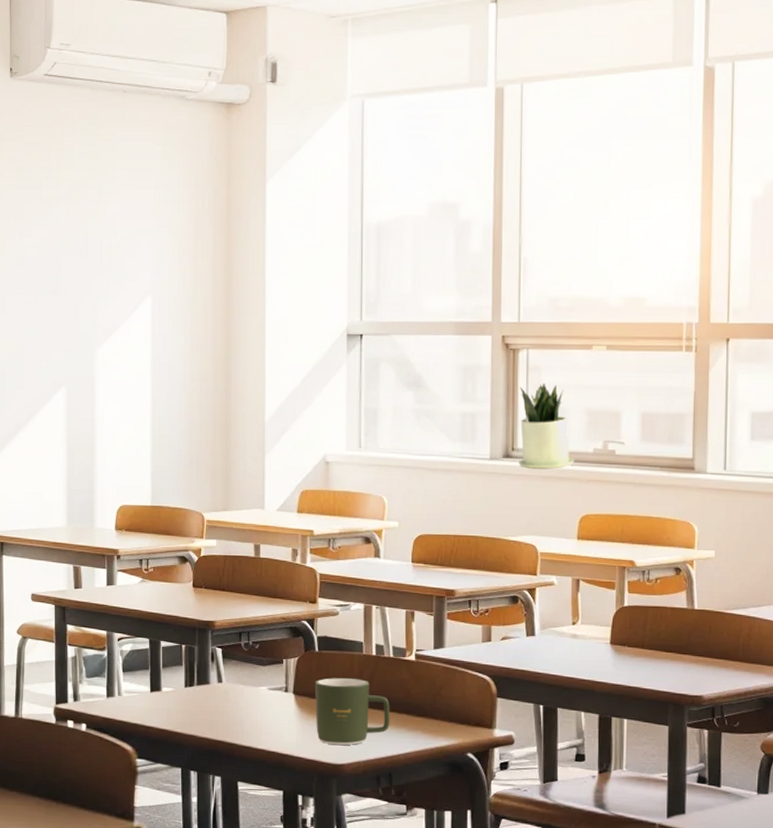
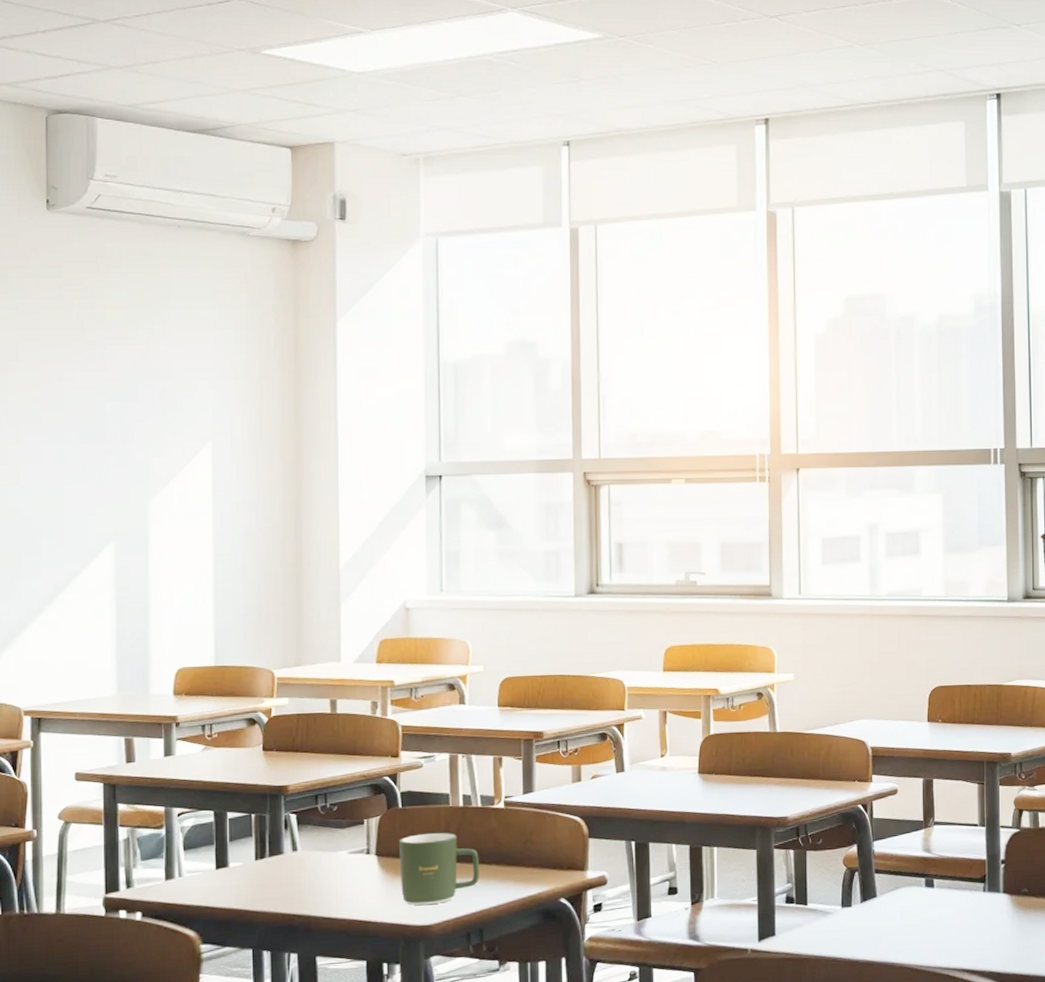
planter: present [518,382,575,470] -> none [602,517,659,605]

